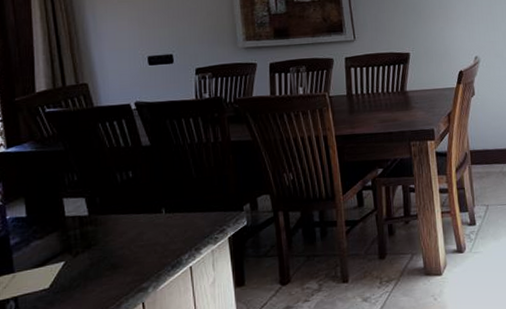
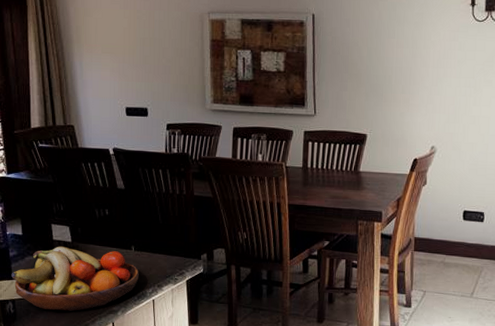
fruit bowl: none [13,217,172,302] -> present [11,246,139,311]

